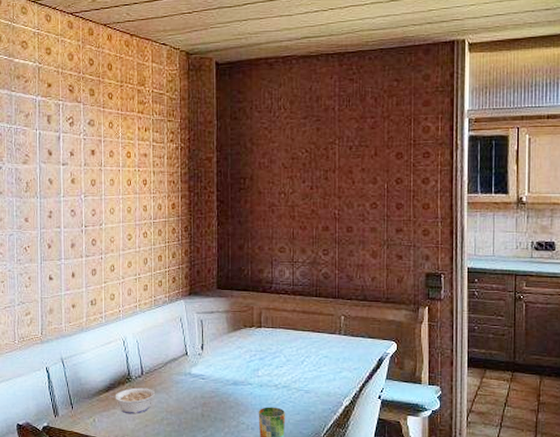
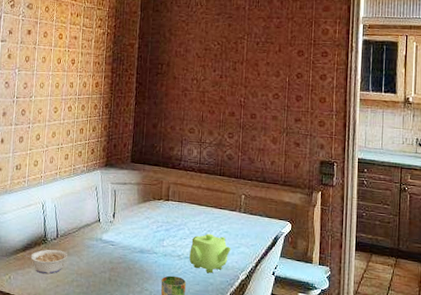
teapot: none [287,359,332,402] -> present [189,233,231,274]

